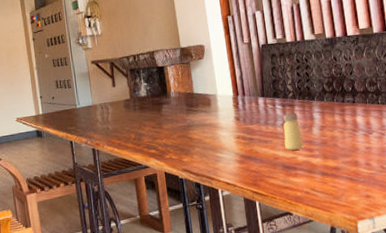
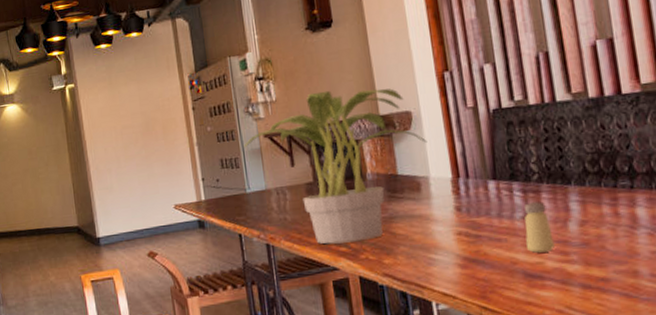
potted plant: none [75,27,216,148] -> present [243,88,428,245]

